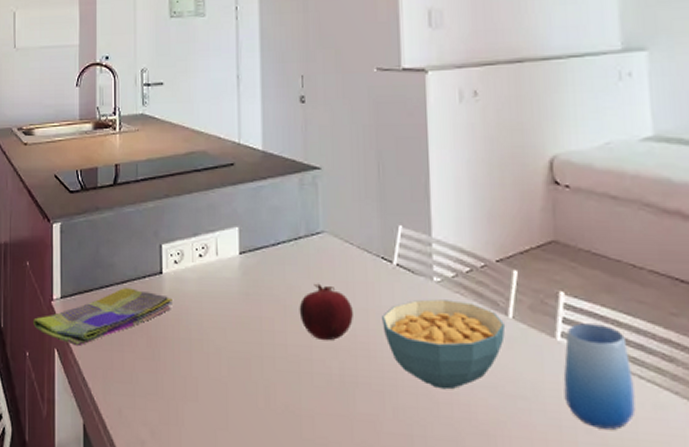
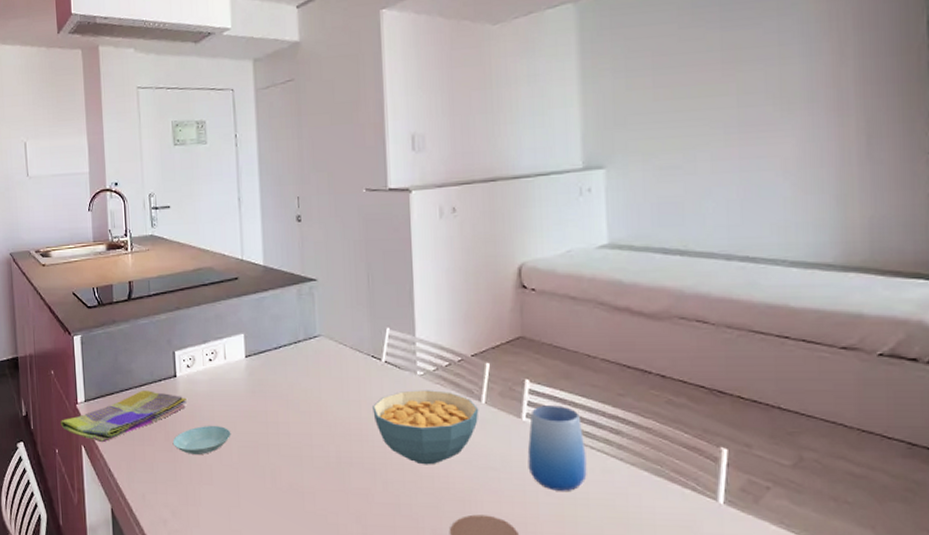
saucer: none [155,331,221,365] -> present [172,426,231,454]
fruit: present [299,283,353,341] -> none [299,380,347,429]

